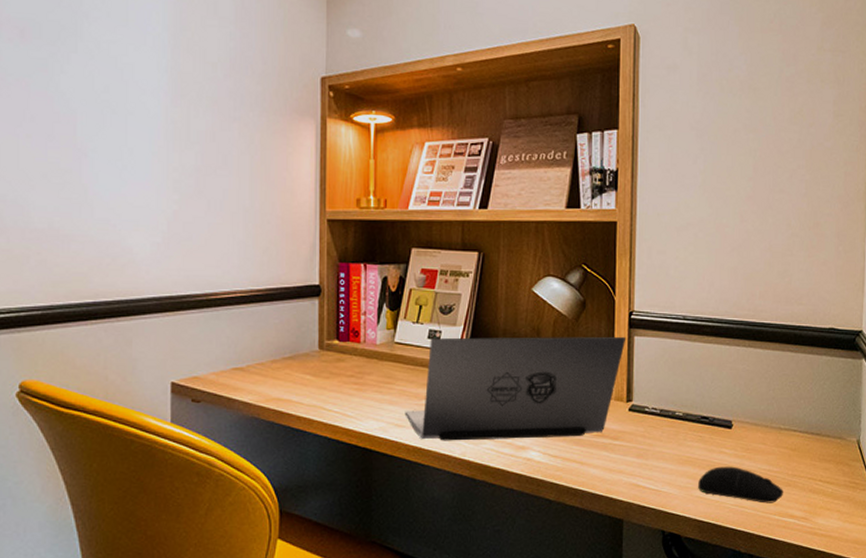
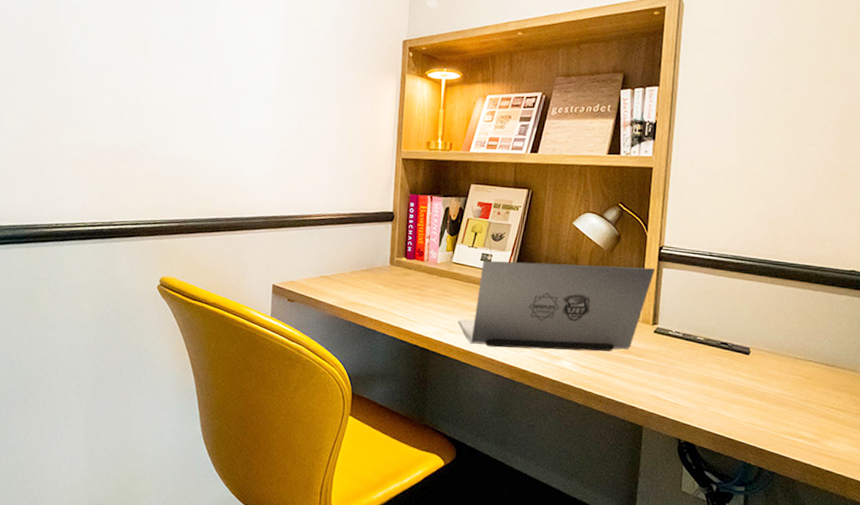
computer mouse: present [698,466,783,504] -> none [714,387,796,424]

